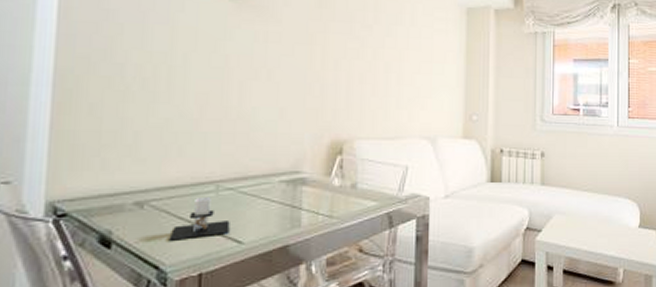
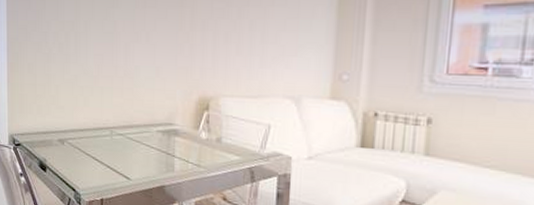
candle: present [168,196,230,241] -> none [81,139,121,171]

